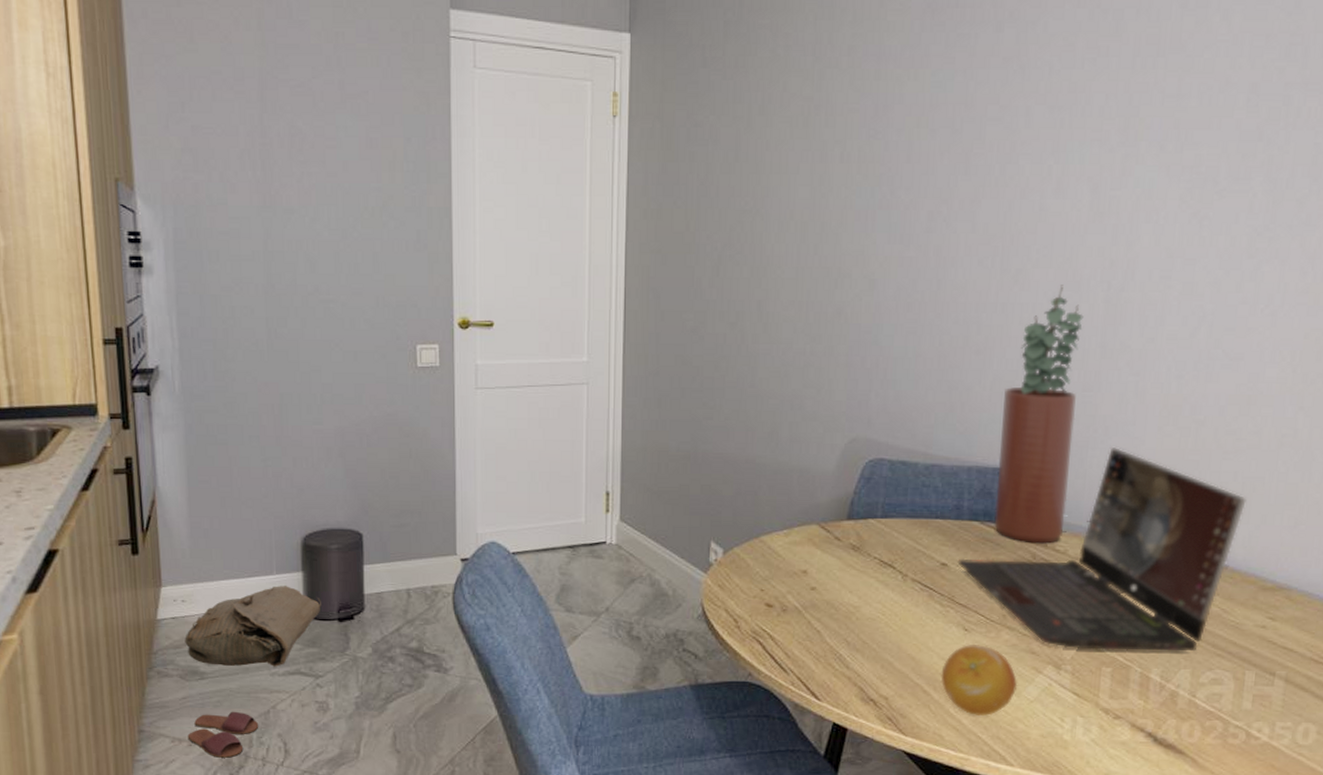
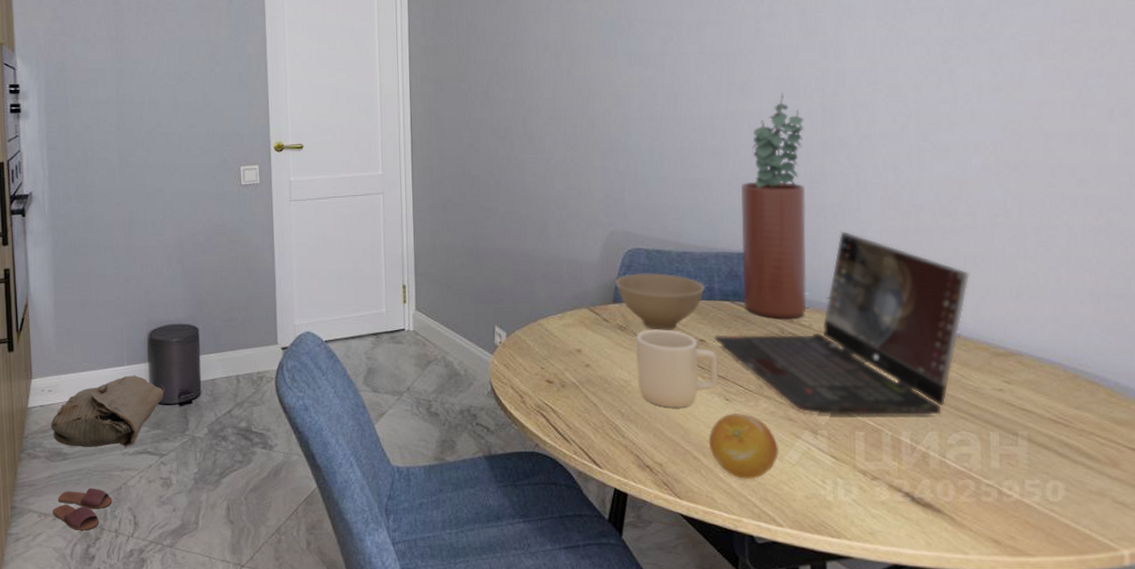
bowl: none [851,487,953,552] -> present [615,273,705,330]
mug: none [867,550,960,638] -> present [635,329,719,409]

